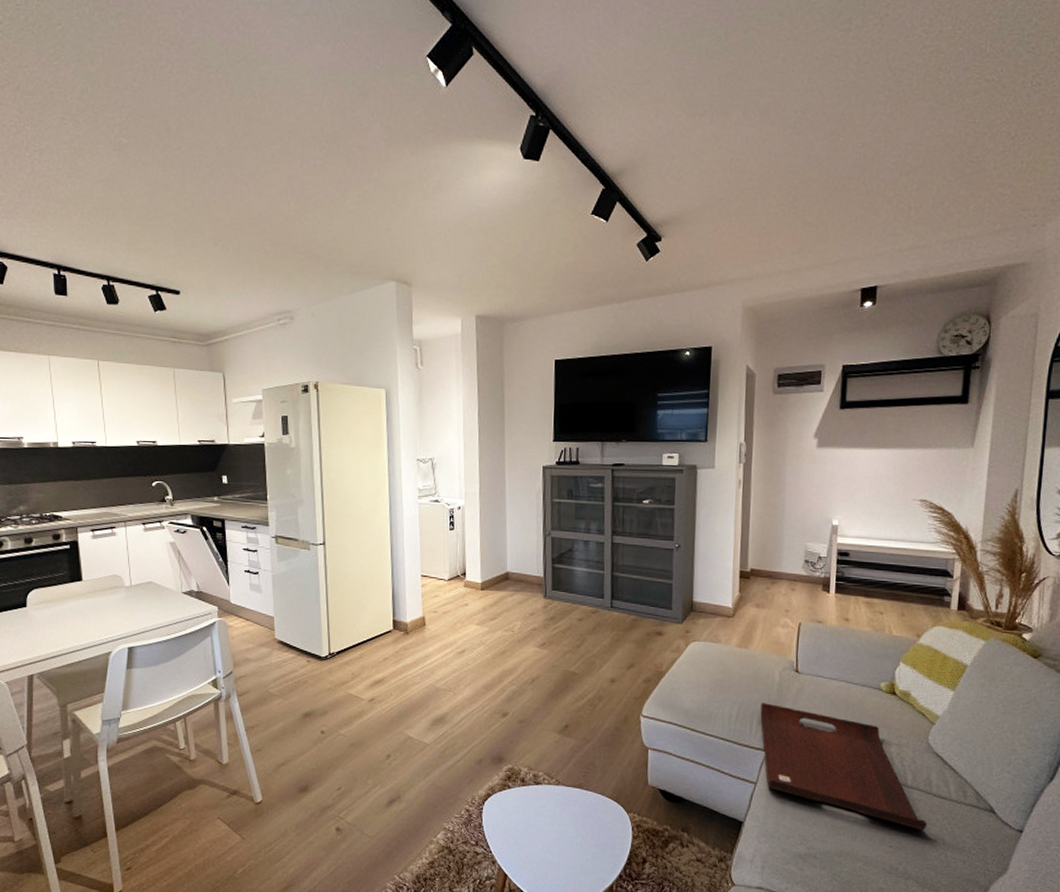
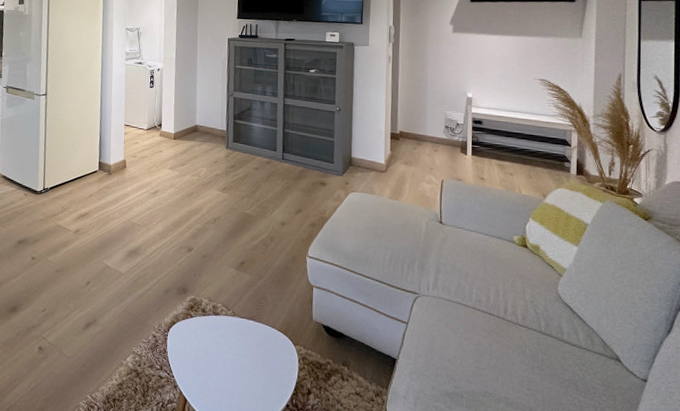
serving tray: present [760,703,928,831] -> none [410,249,561,376]

